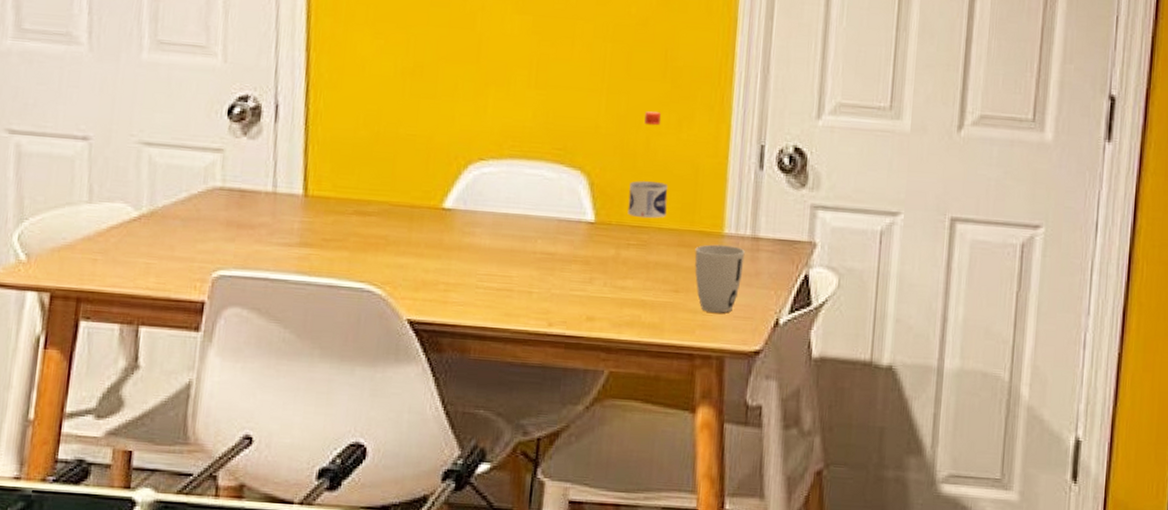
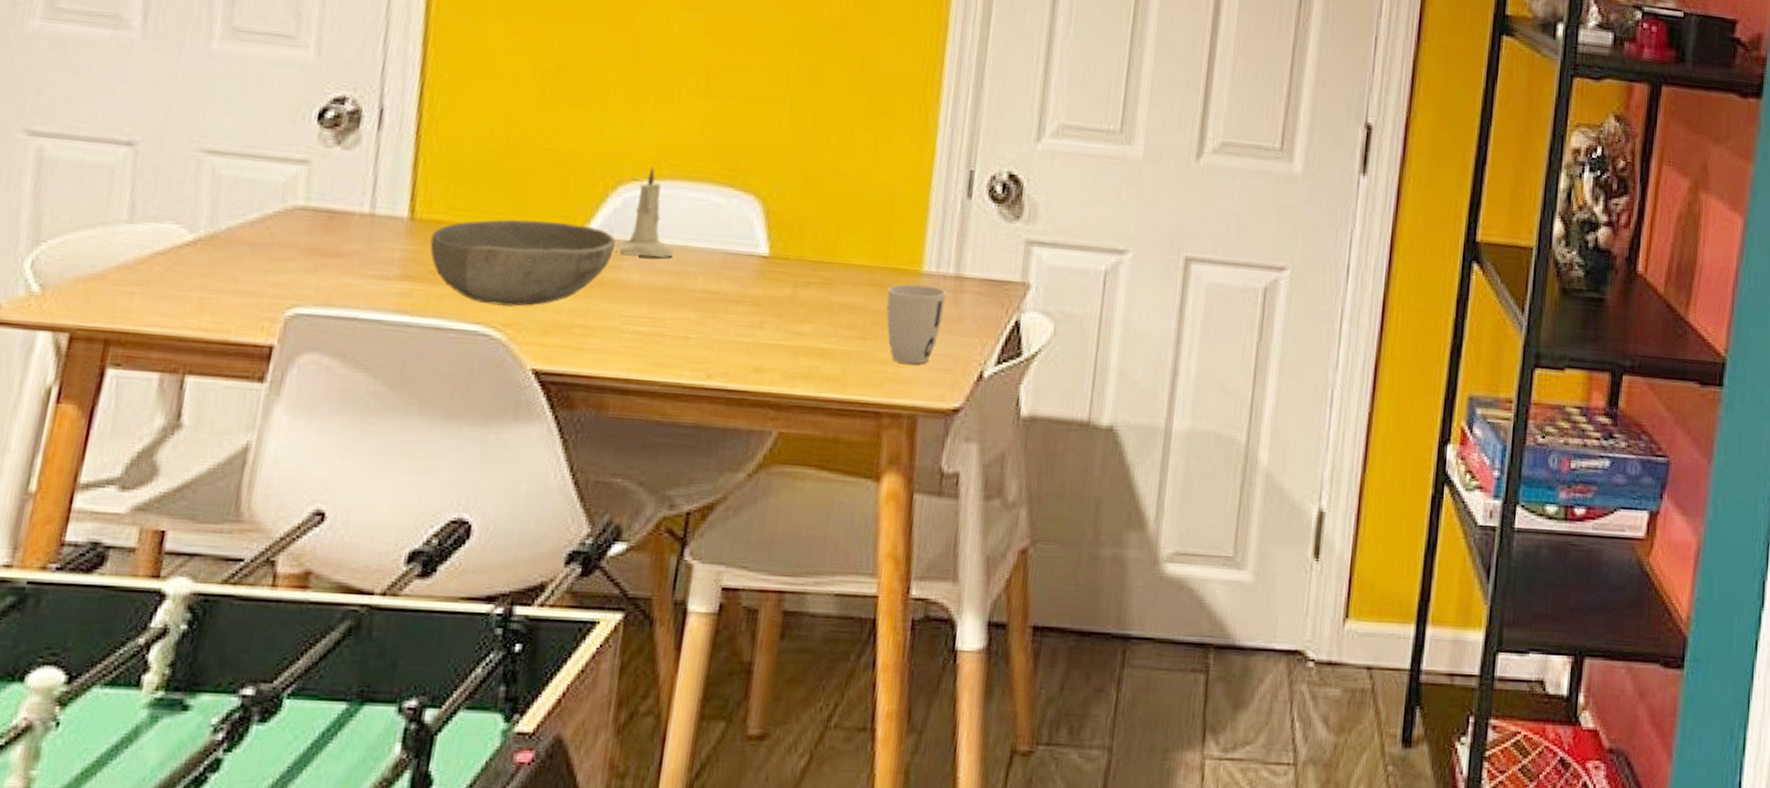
bowl: none [321,194,469,268] -> present [429,219,615,307]
candle: none [470,147,517,225] -> present [617,166,675,258]
water bottle: present [627,111,668,219] -> none [808,128,859,253]

